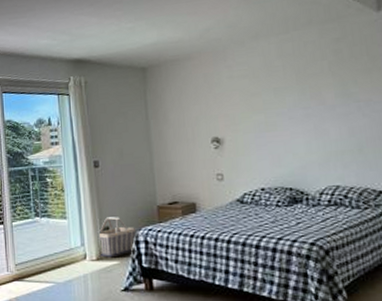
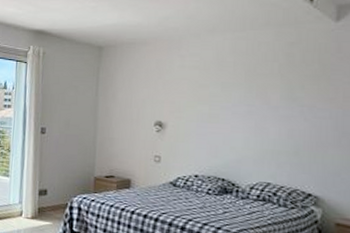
basket: present [98,217,136,258] -> none [33,181,71,219]

